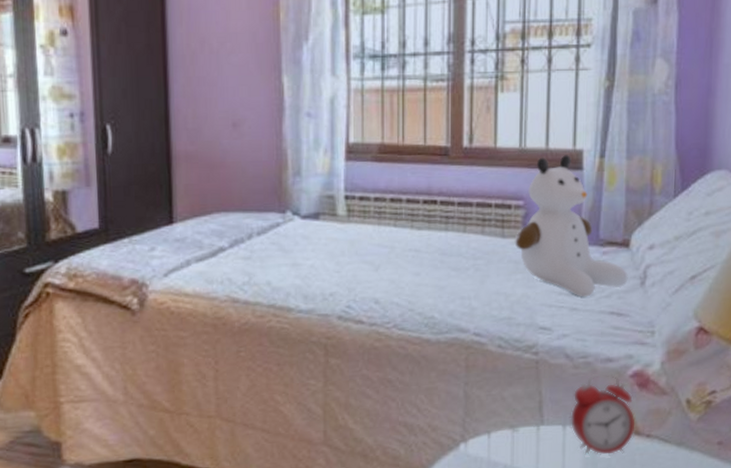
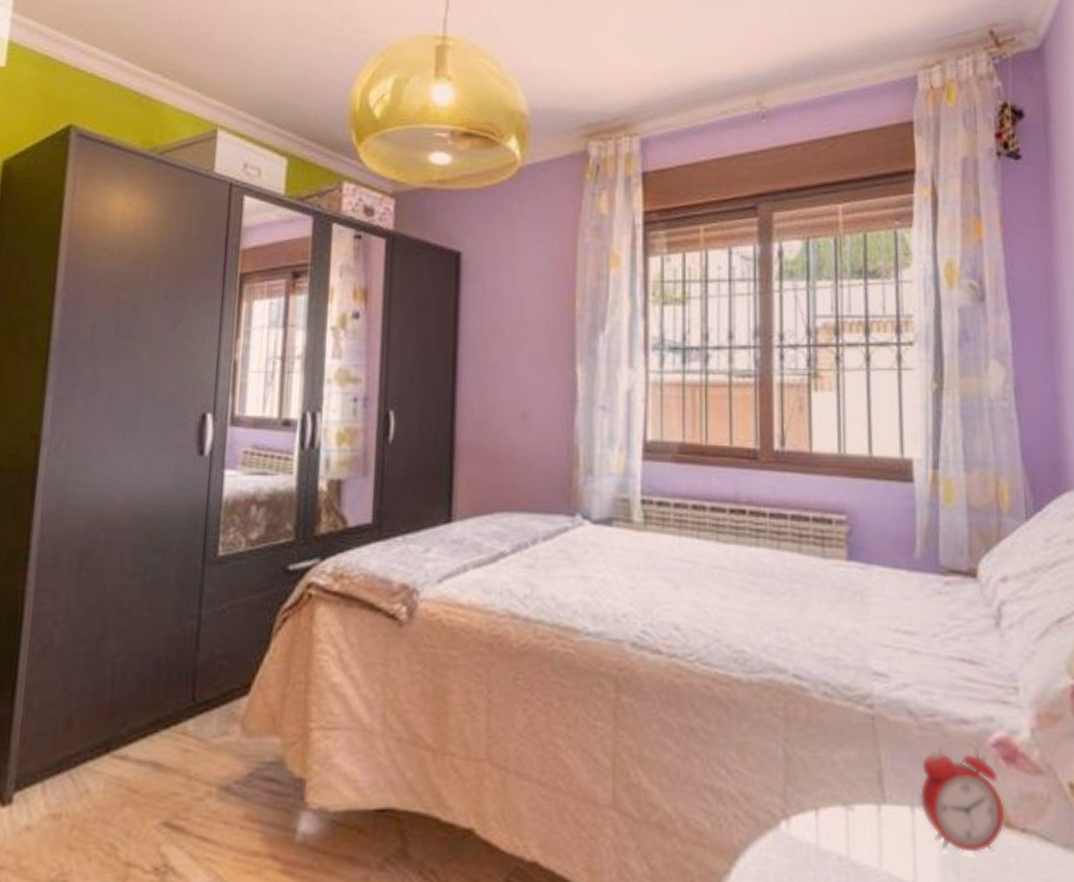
stuffed animal: present [514,155,628,297] -> none [837,464,979,638]

